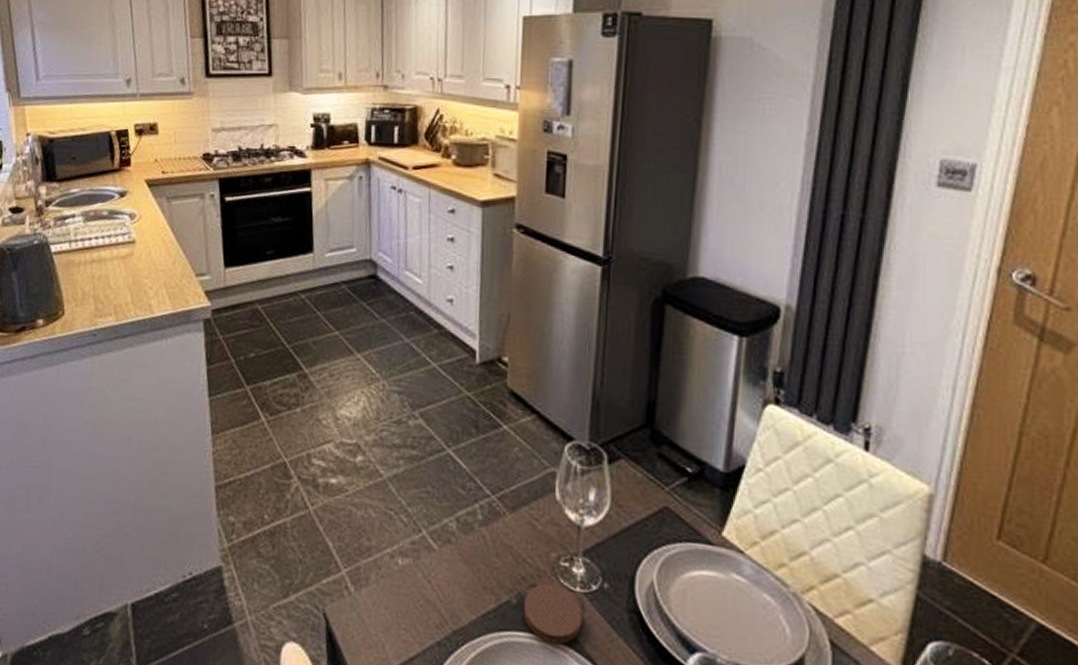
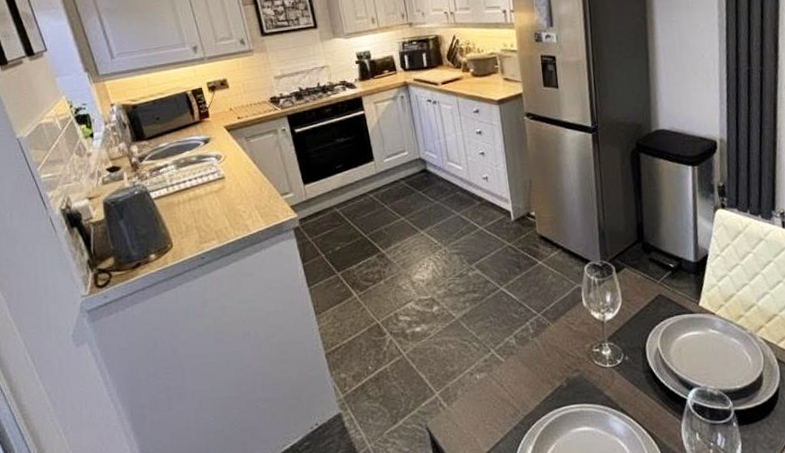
coaster: present [523,583,583,644] -> none [571,366,615,408]

